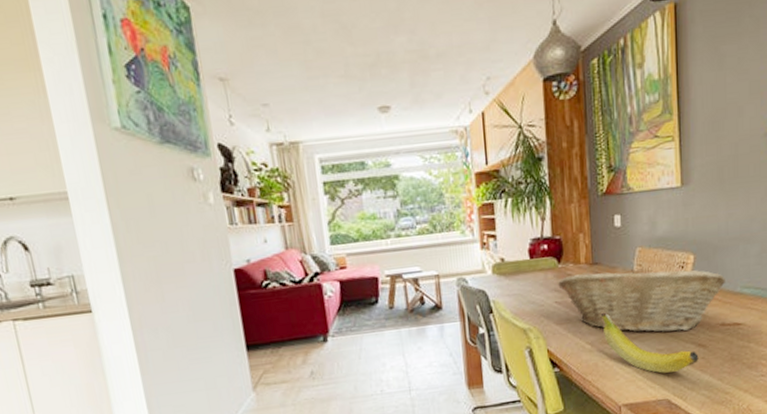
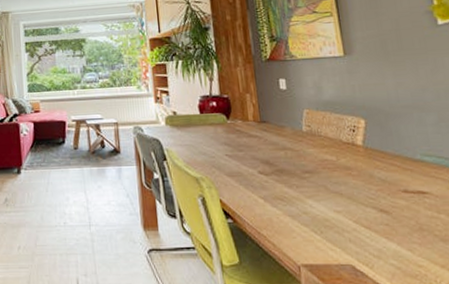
fruit basket: present [558,268,727,333] -> none [228,128,404,194]
fruit: present [600,312,699,373] -> none [271,168,383,236]

